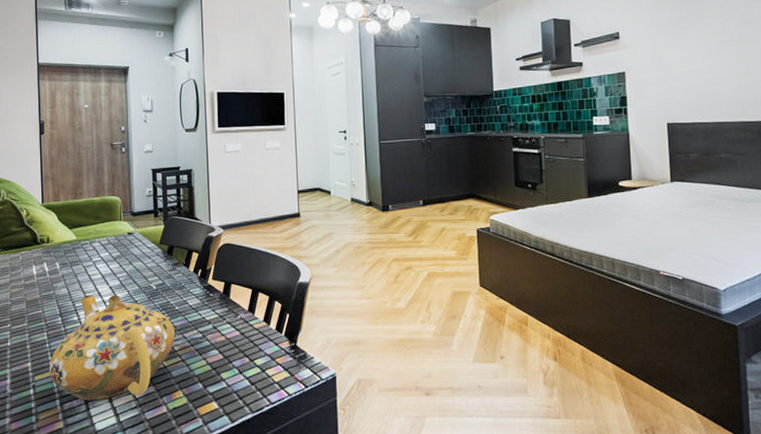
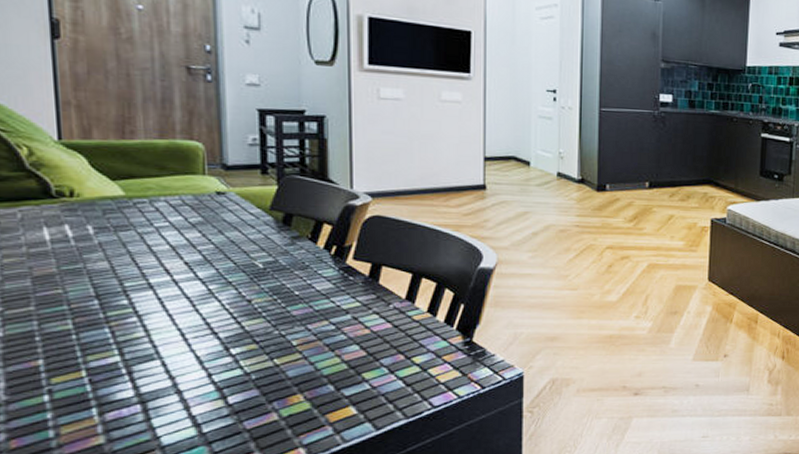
teapot: present [49,294,175,401] -> none [77,271,292,409]

